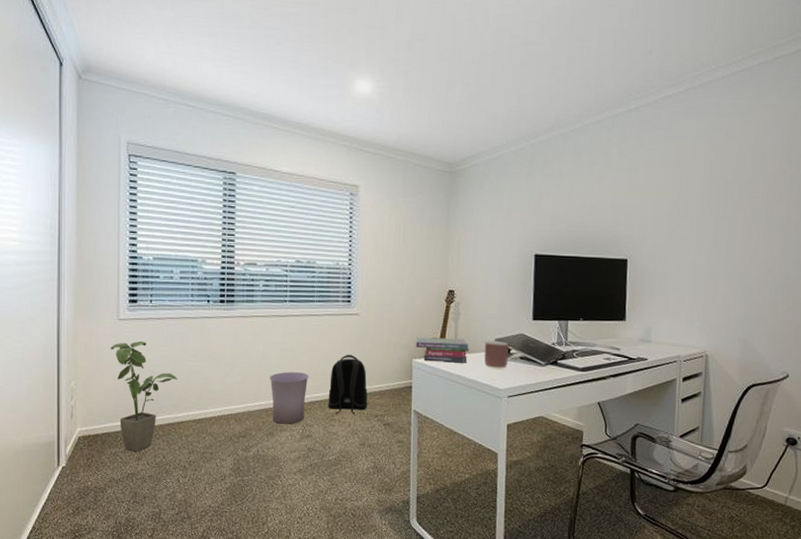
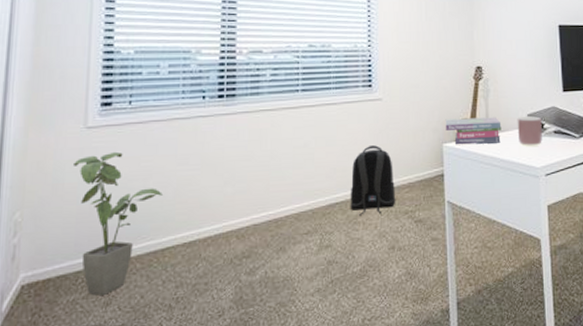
waste bin: present [270,372,309,424] -> none [280,171,327,236]

